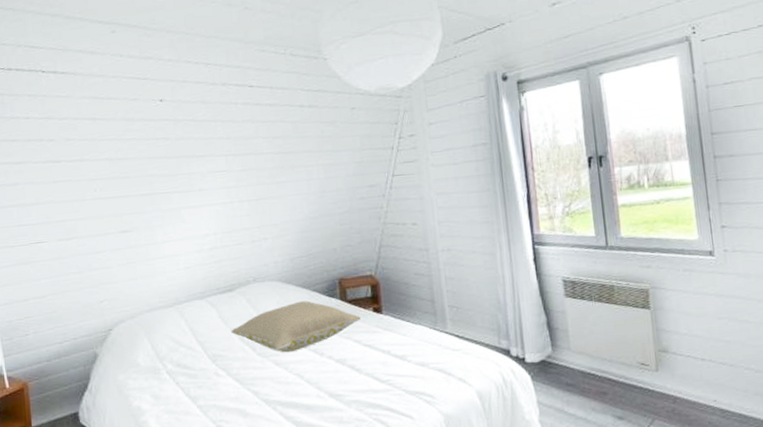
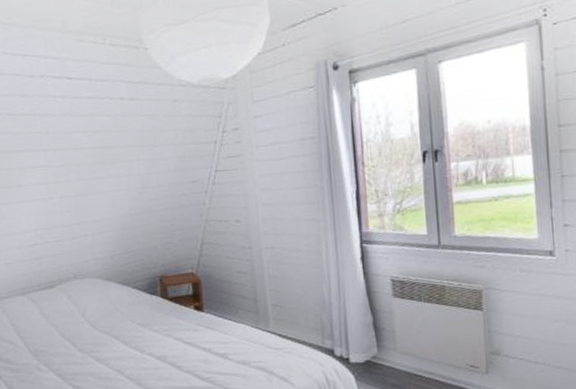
pillow: present [230,300,361,353] -> none [51,298,182,349]

